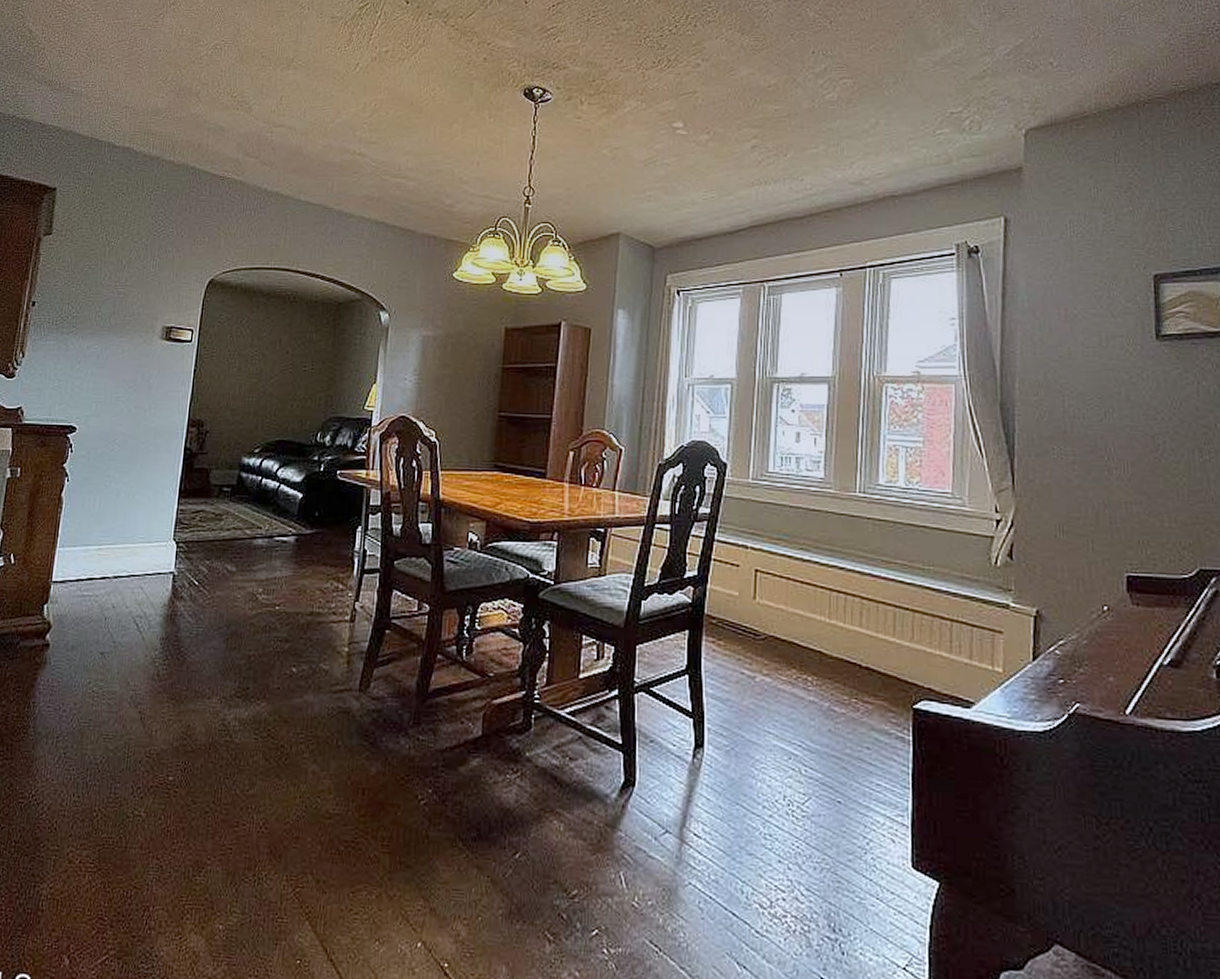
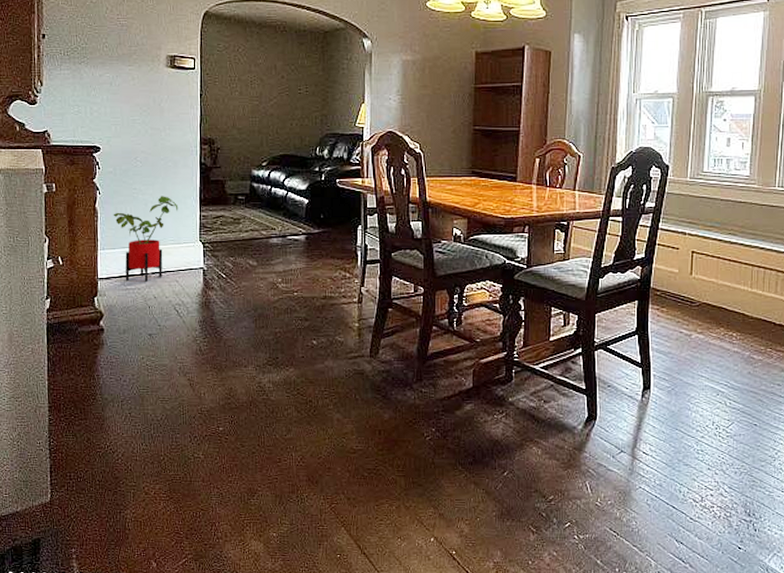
house plant: none [79,485,155,588] -> present [113,196,179,282]

